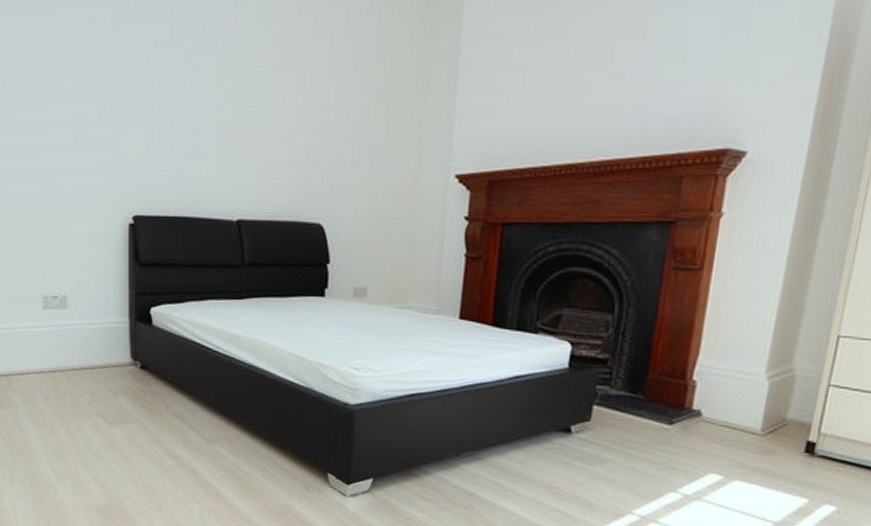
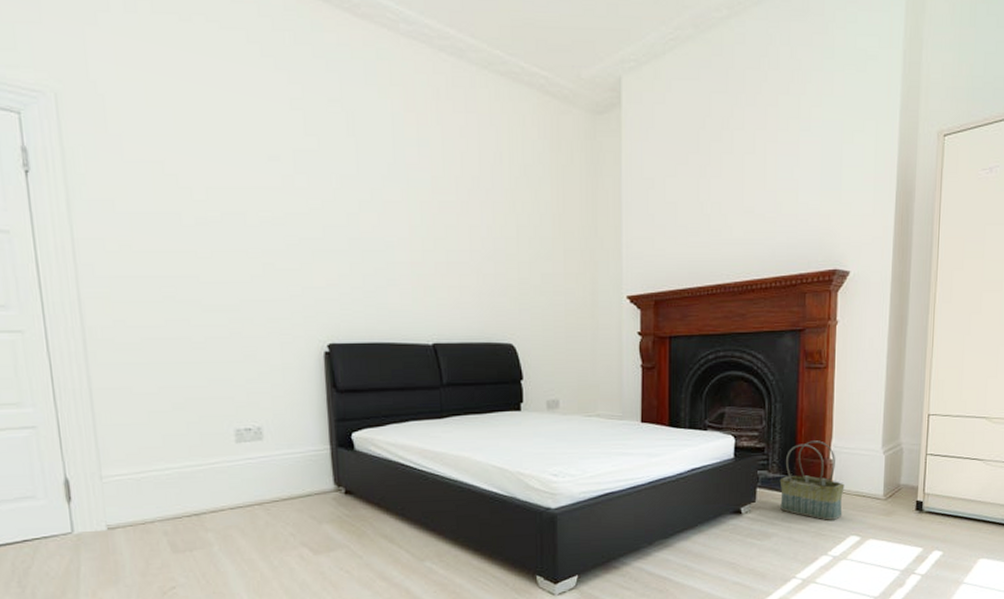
basket: none [621,356,709,452] -> present [779,440,845,520]

